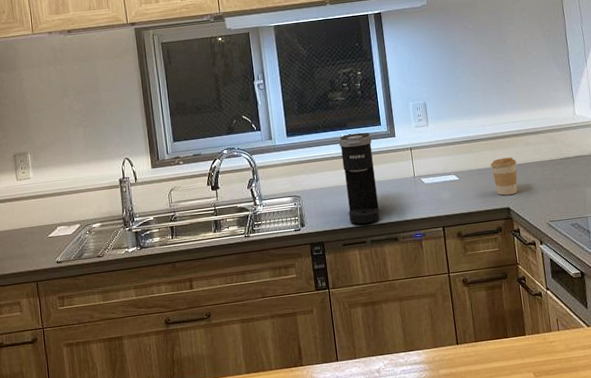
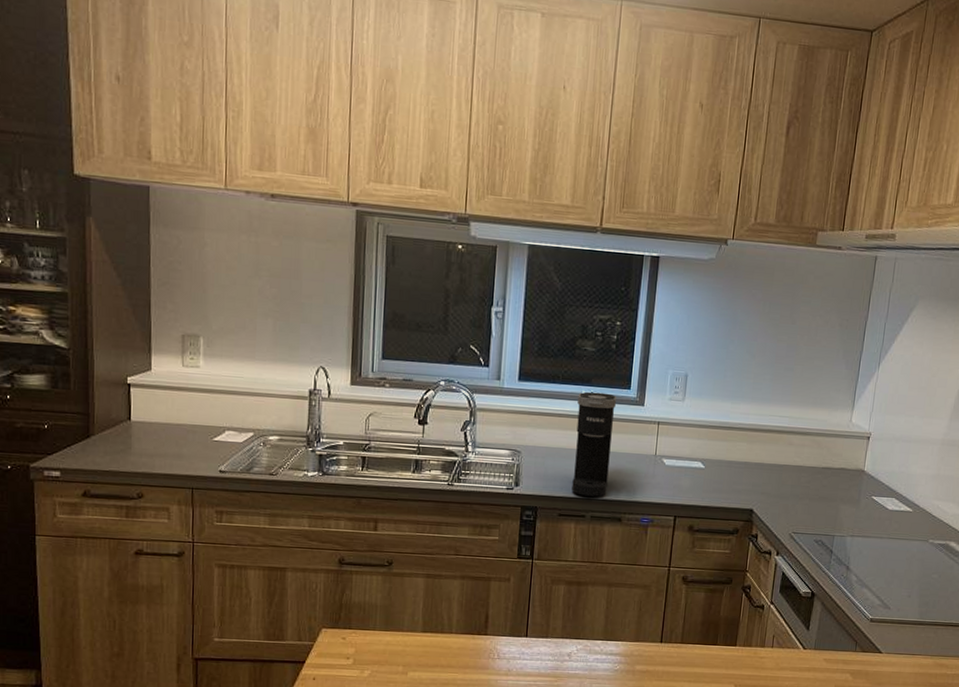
coffee cup: present [490,157,518,196] -> none [743,453,773,496]

